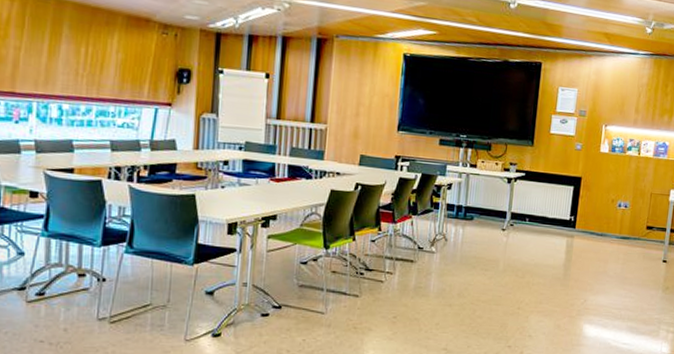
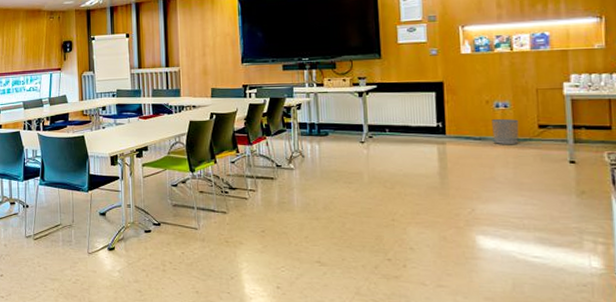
waste bin: none [611,218,633,243] -> present [492,119,519,145]

